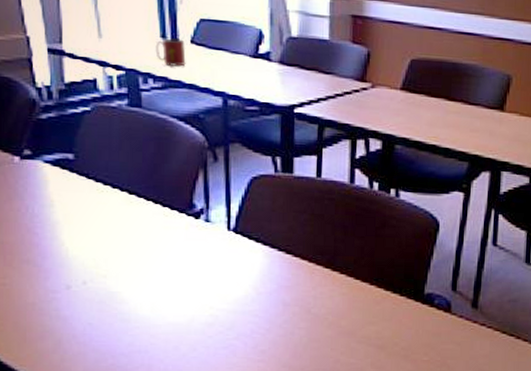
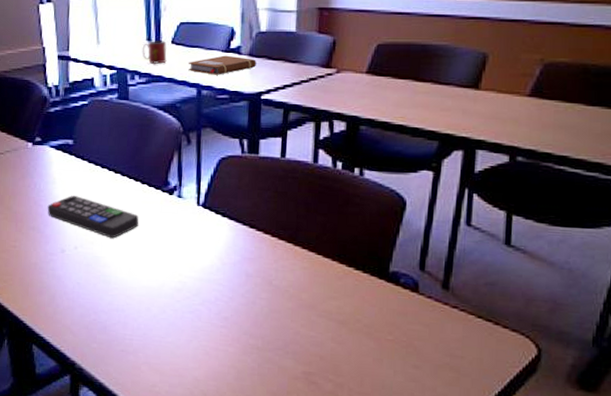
remote control: none [44,221,161,270] -> present [47,195,139,238]
notebook: none [212,61,288,84] -> present [188,55,256,75]

